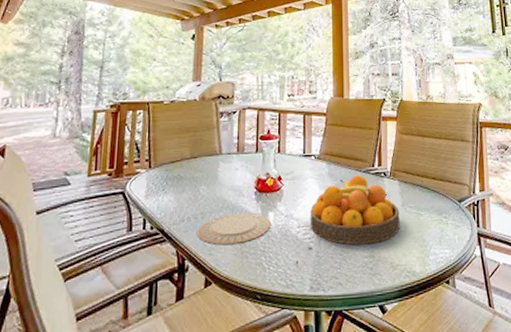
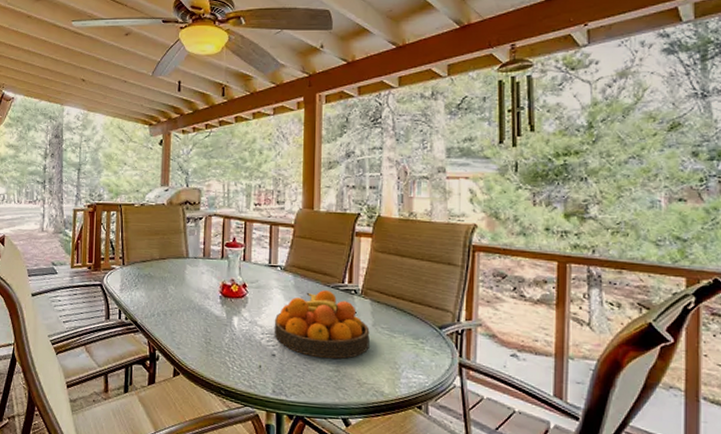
plate: present [197,213,271,245] -> none [166,314,235,342]

